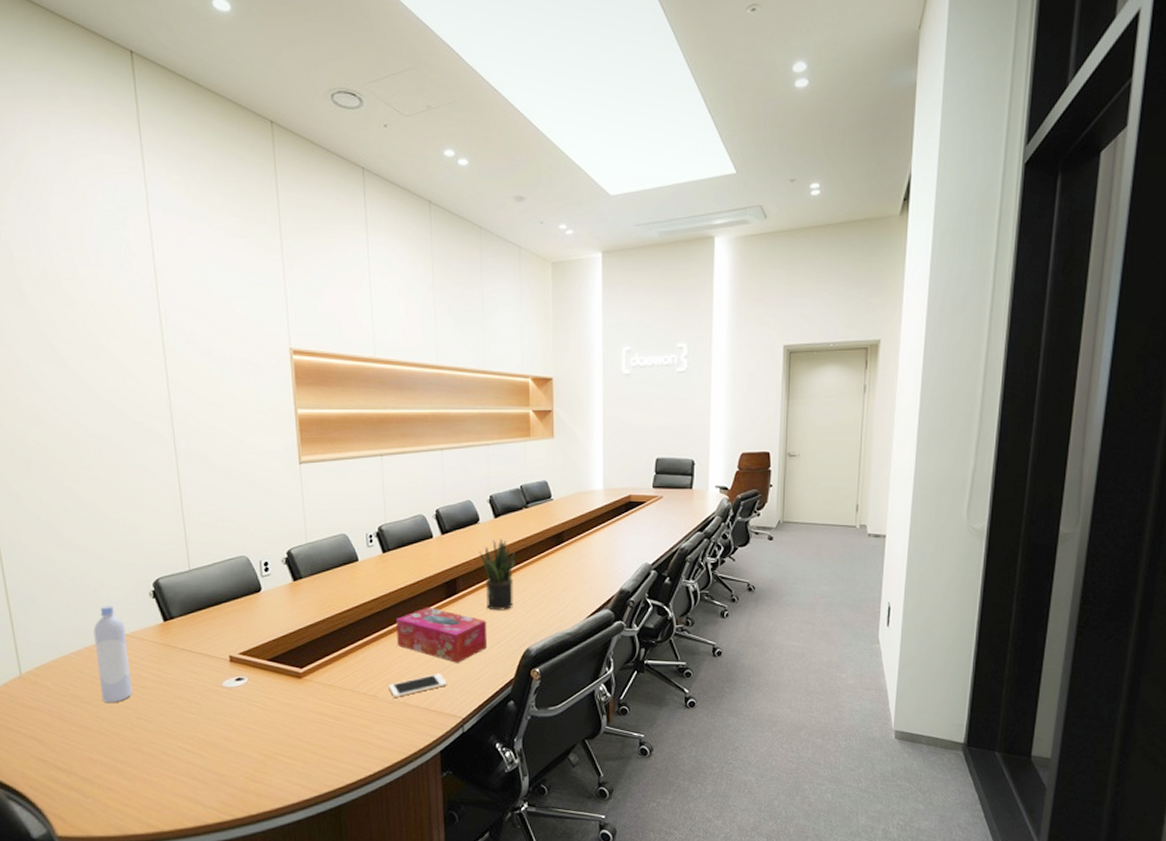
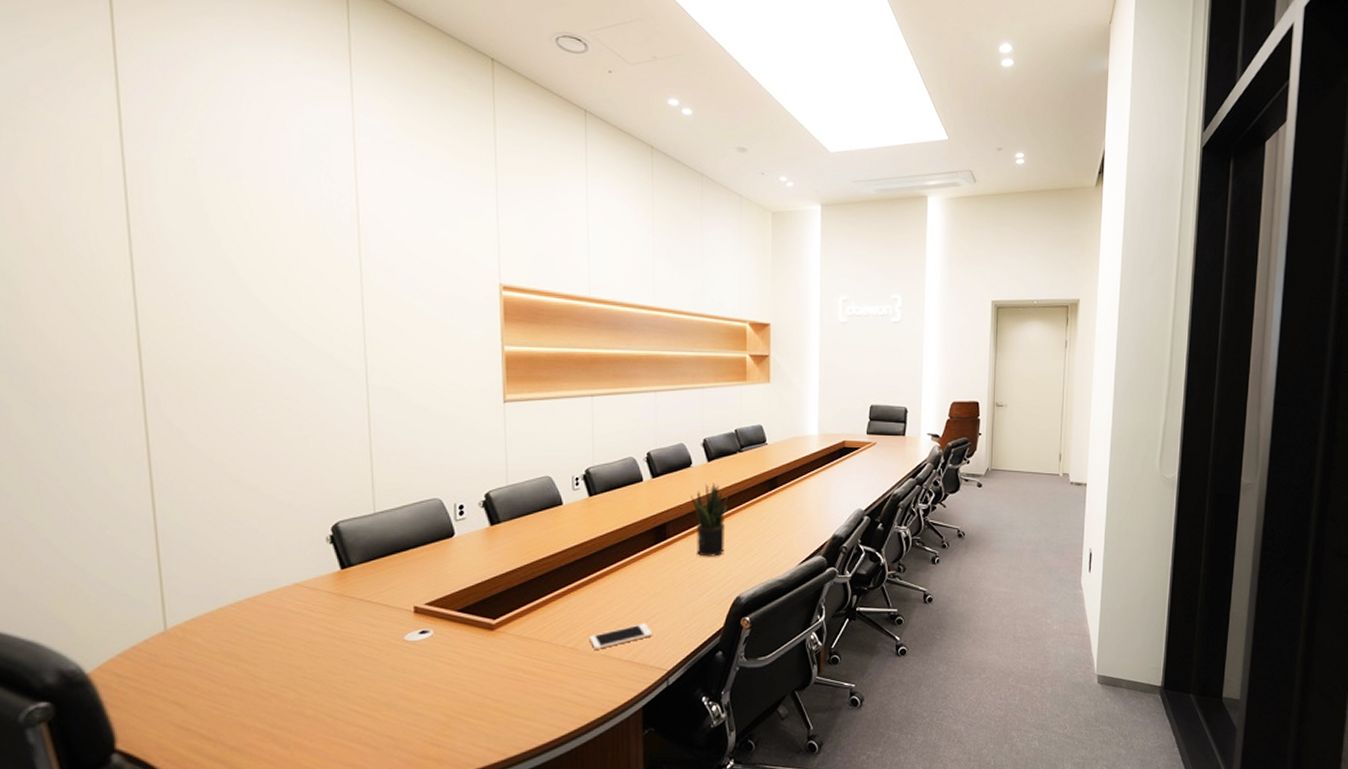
bottle: present [93,604,133,704] -> none [258,550,299,661]
tissue box: present [396,607,488,663] -> none [601,553,697,612]

